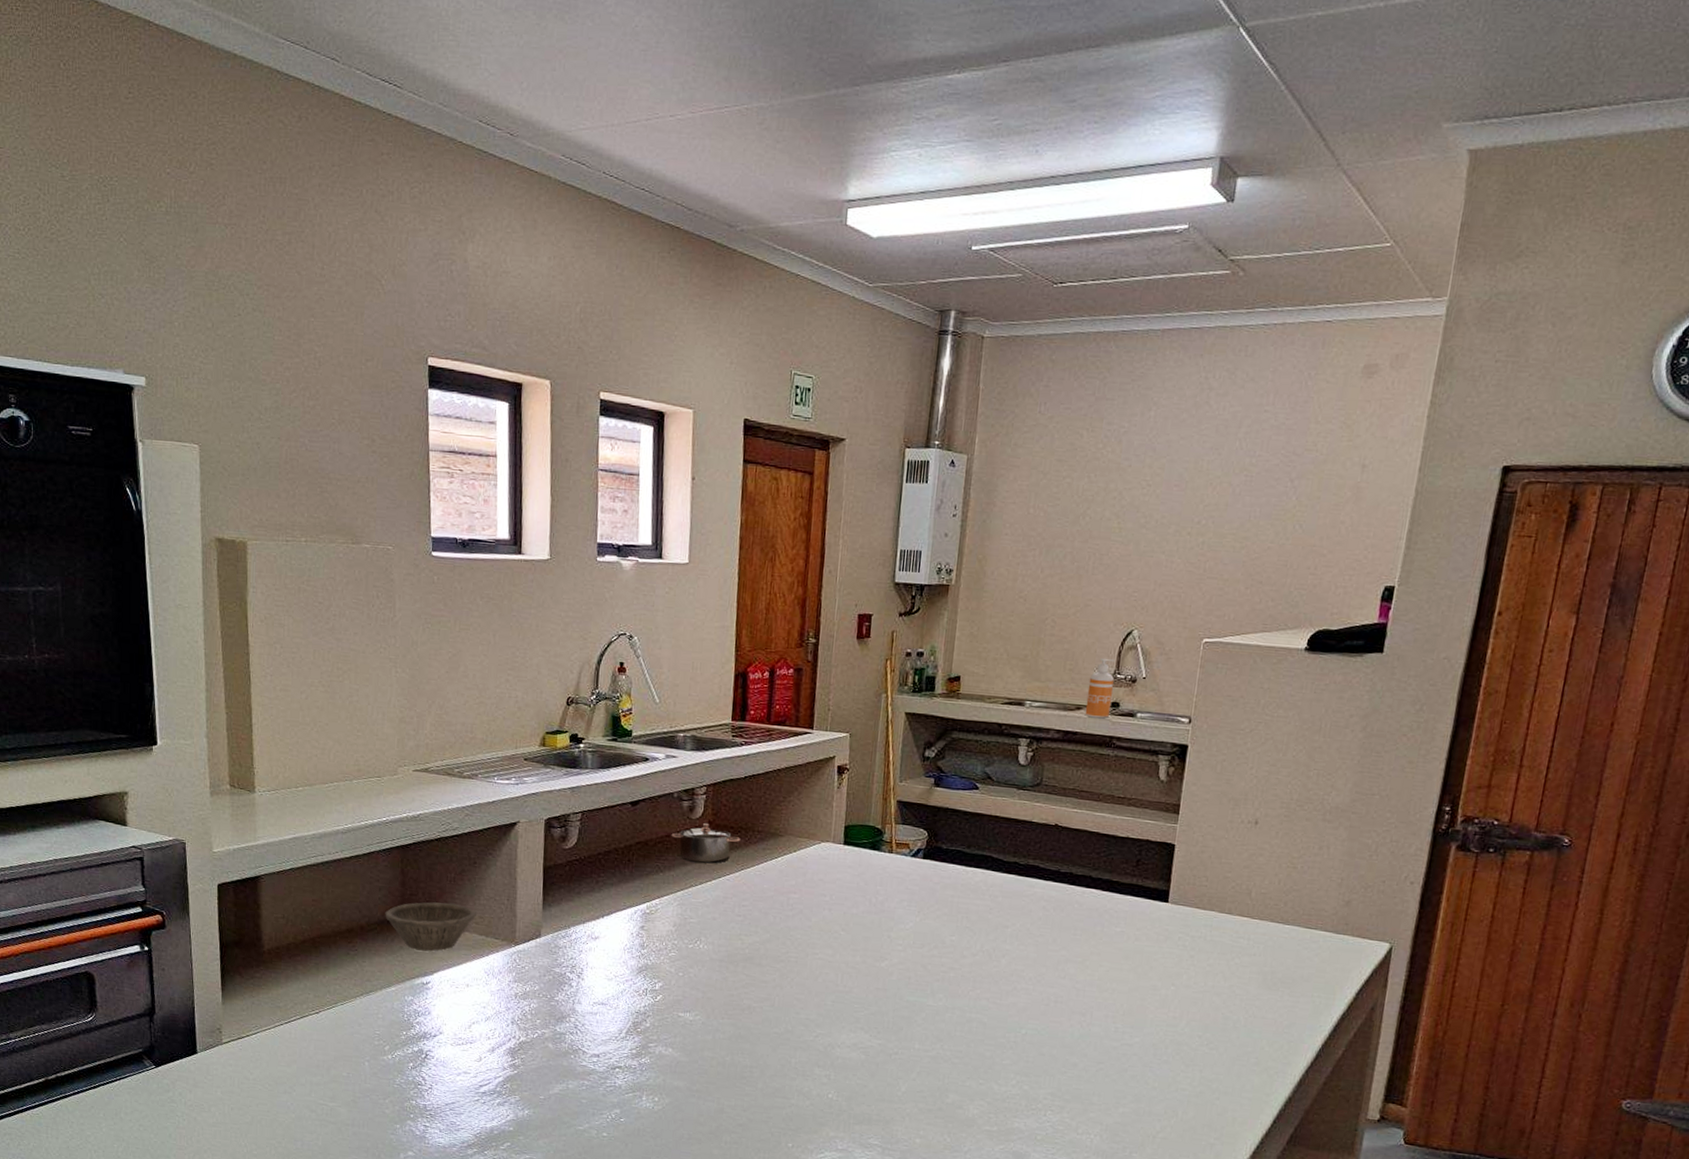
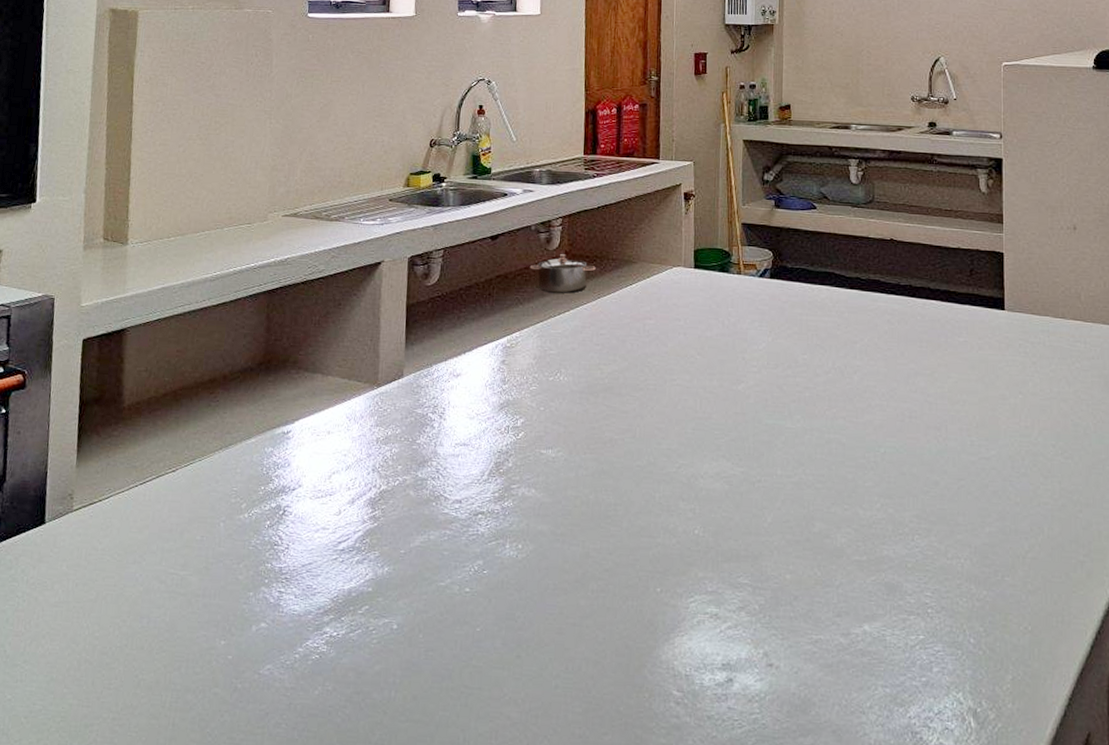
colander: present [385,902,478,952] -> none [248,346,341,399]
soap dispenser: present [1085,658,1115,719] -> none [906,83,928,138]

